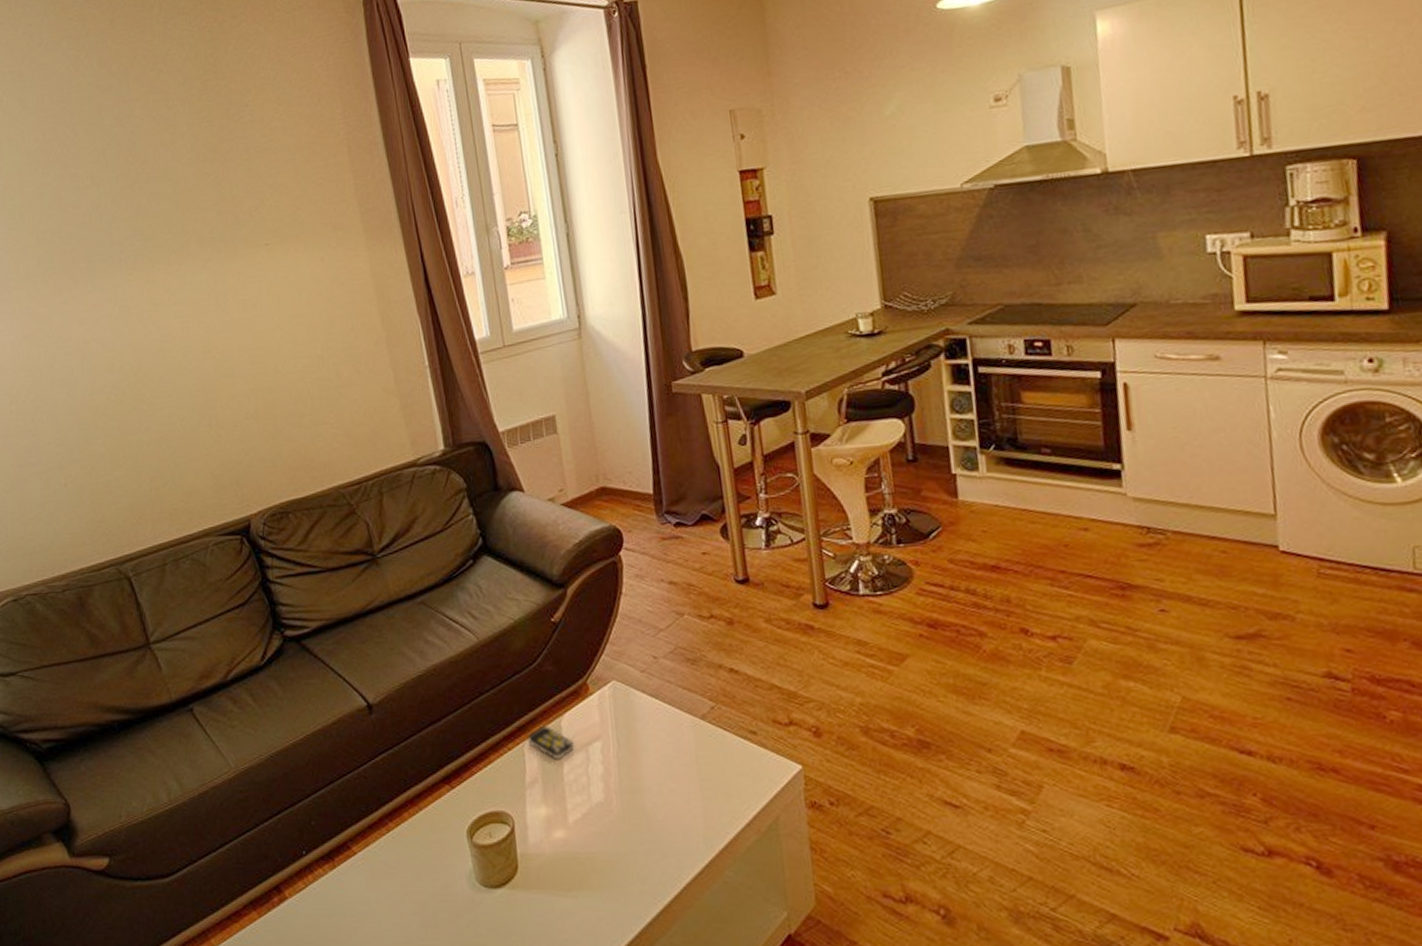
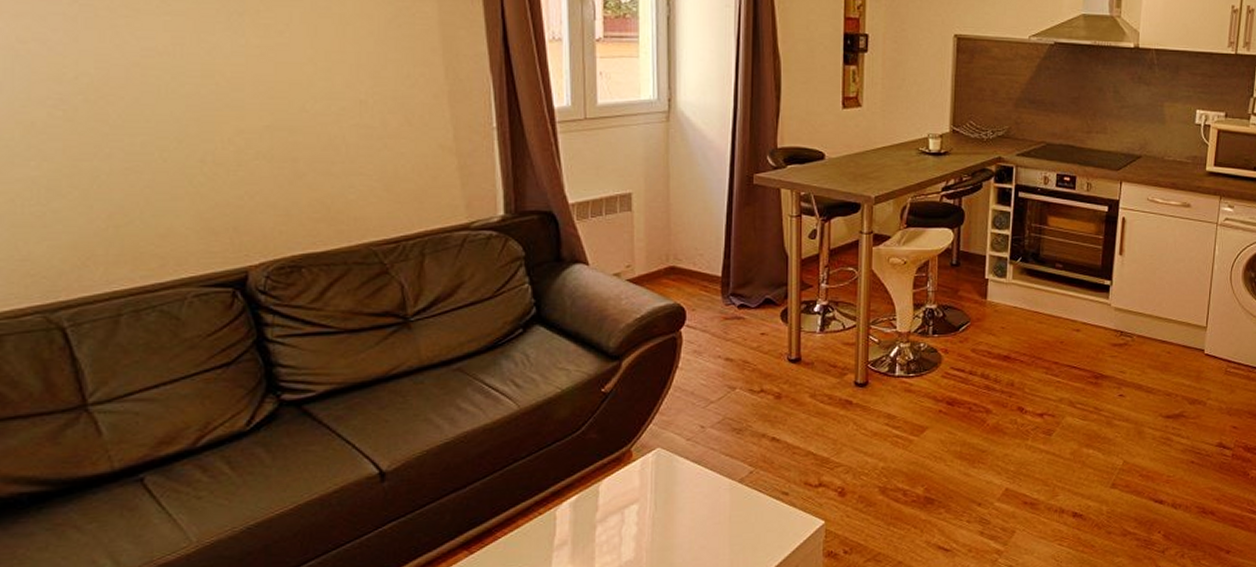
remote control: present [527,726,575,759] -> none [561,491,610,522]

